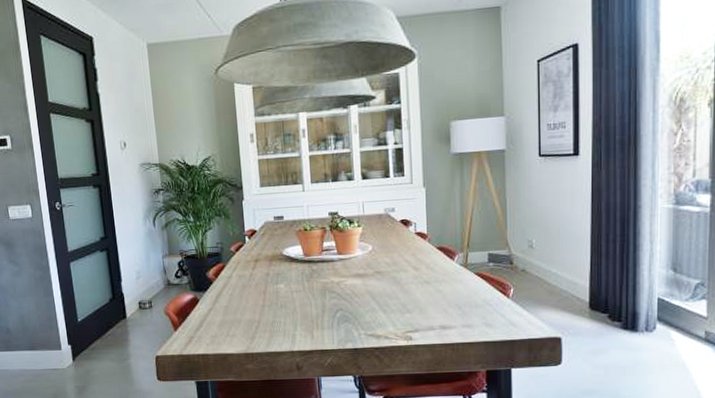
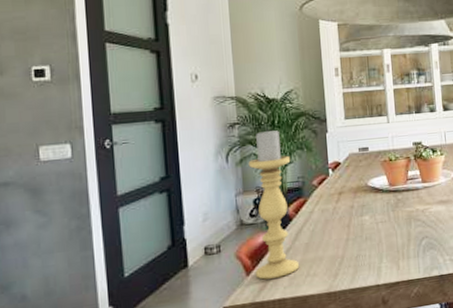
candle holder: none [172,195,219,335] -> present [248,129,299,280]

